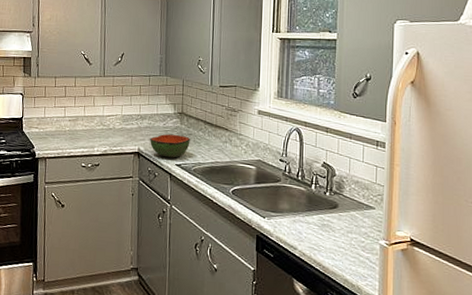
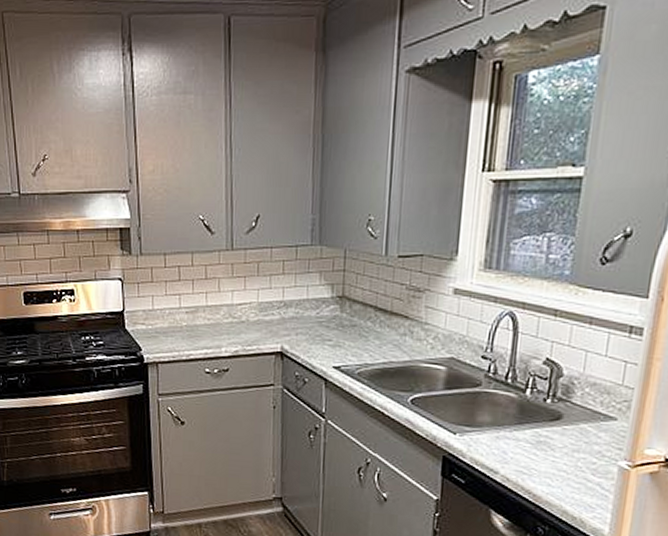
bowl: present [150,134,190,158] -> none [297,326,354,358]

